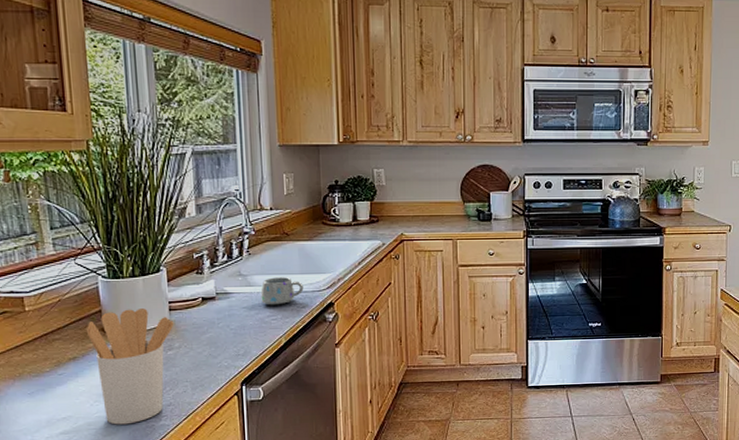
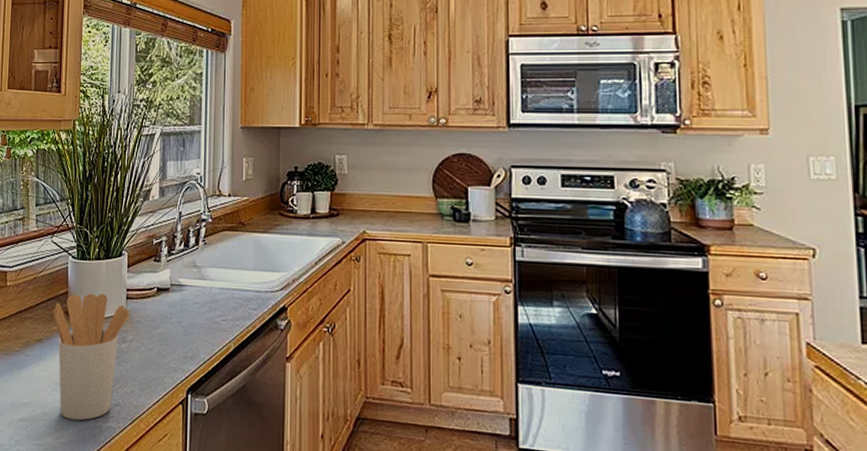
mug: present [260,277,304,305] -> none [213,272,256,304]

